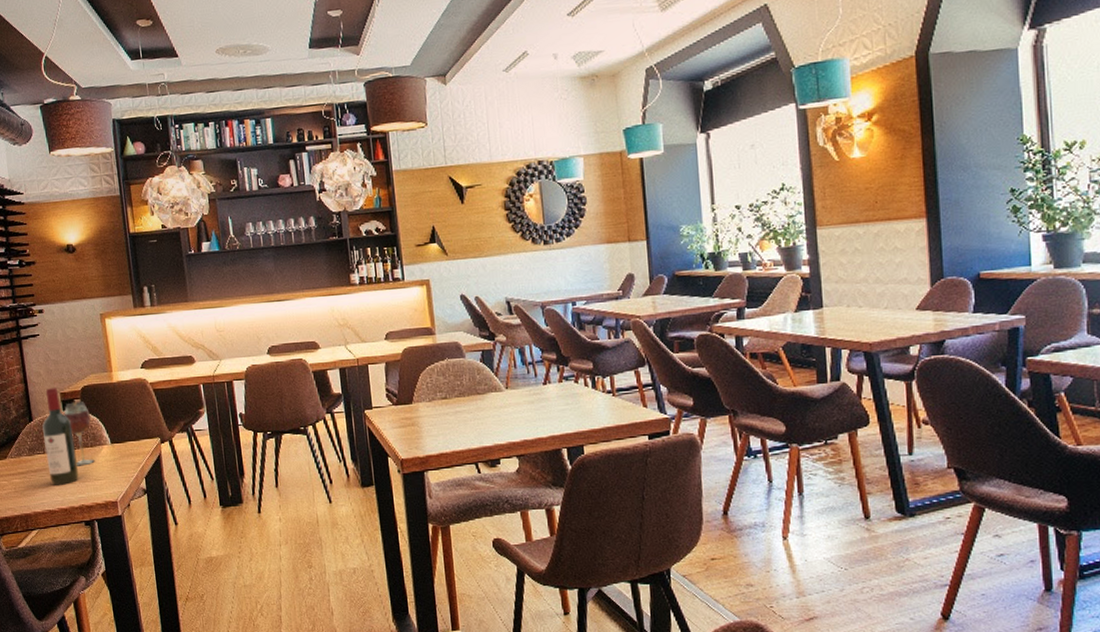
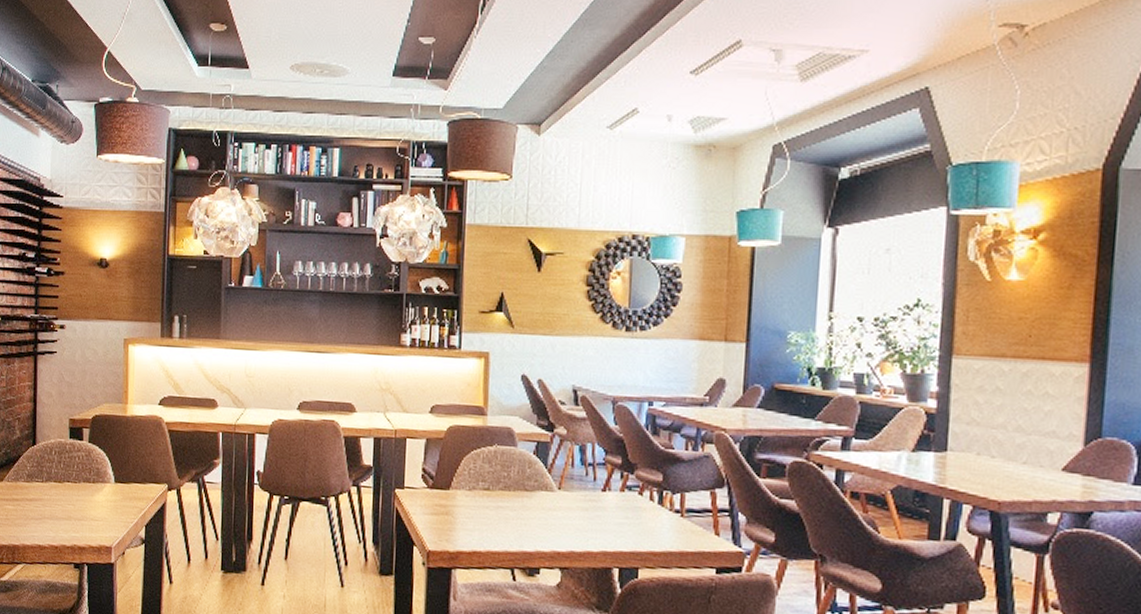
wine bottle: present [42,388,79,485] -> none [44,412,77,520]
wineglass: present [63,401,95,466] -> none [69,431,97,503]

